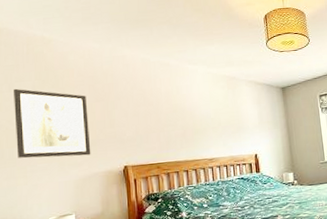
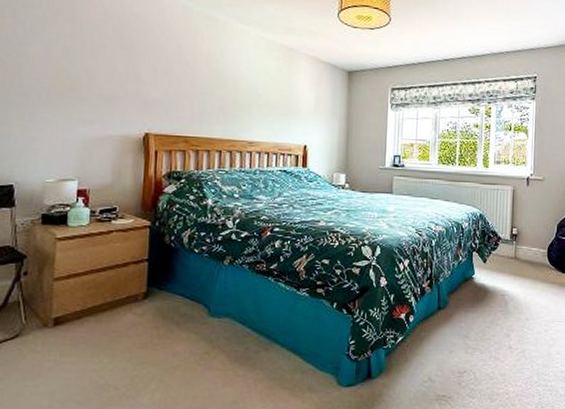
wall art: present [14,88,91,159] -> none [14,15,109,113]

